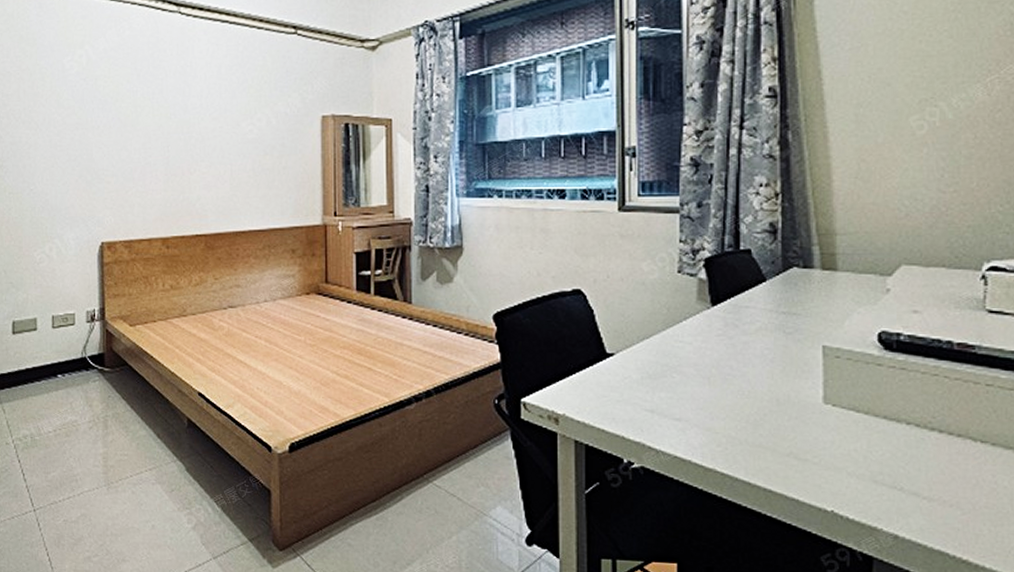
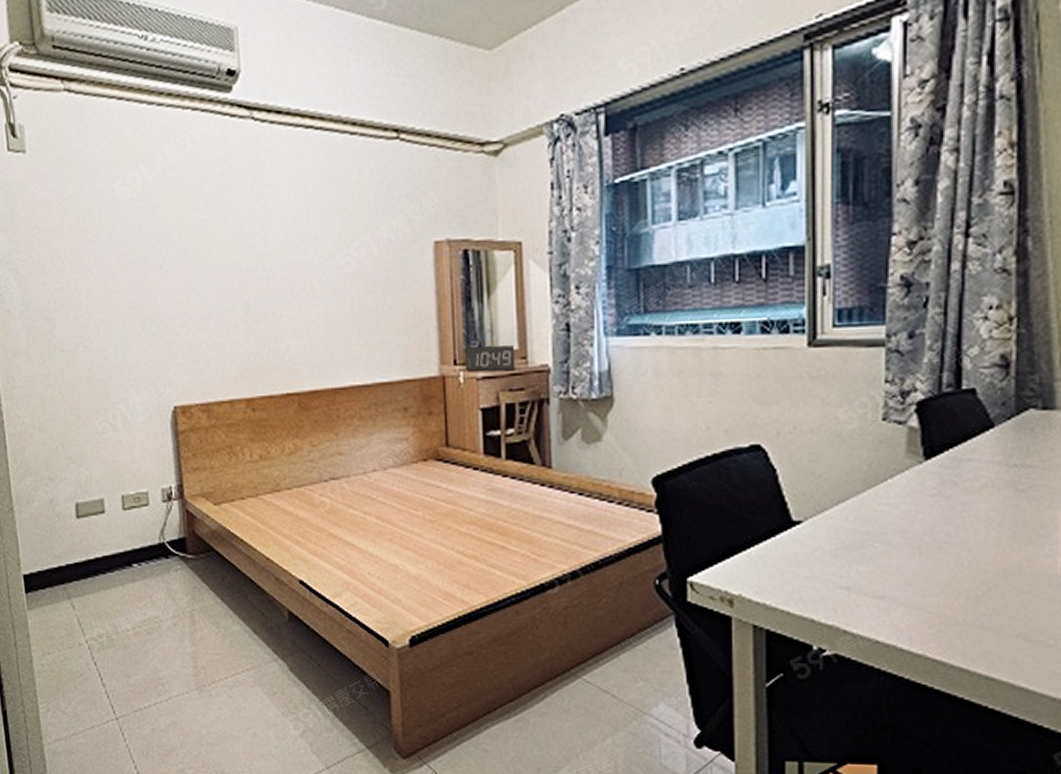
alarm clock: none [344,201,384,223] -> present [465,344,516,373]

